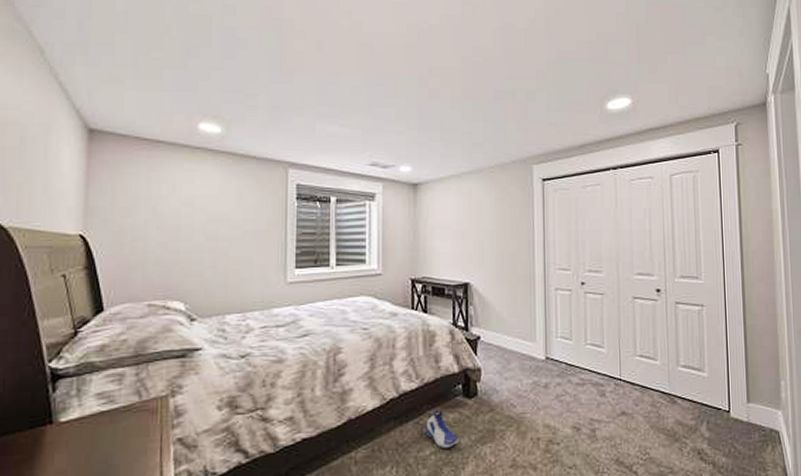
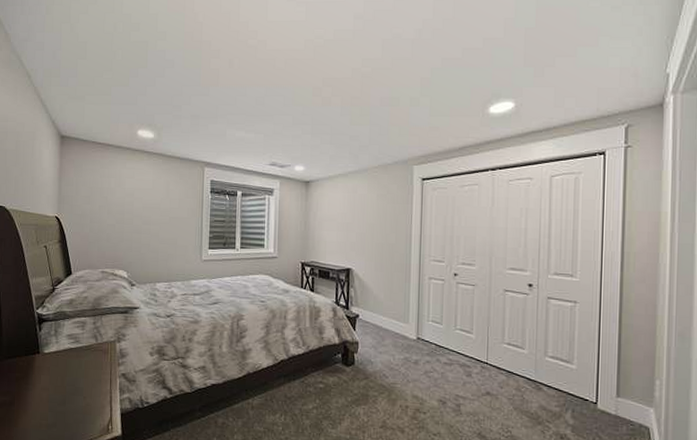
sneaker: present [424,410,459,448] -> none [308,373,337,405]

